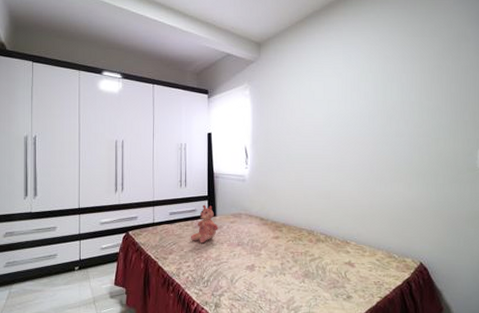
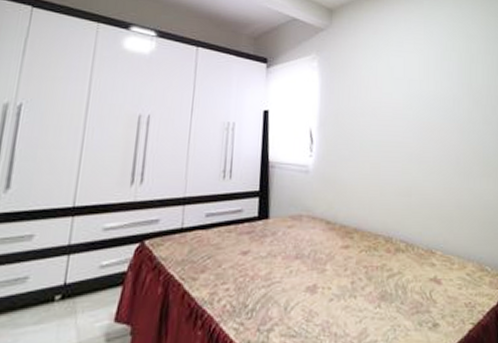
teddy bear: present [190,204,218,244] -> none [232,203,271,257]

